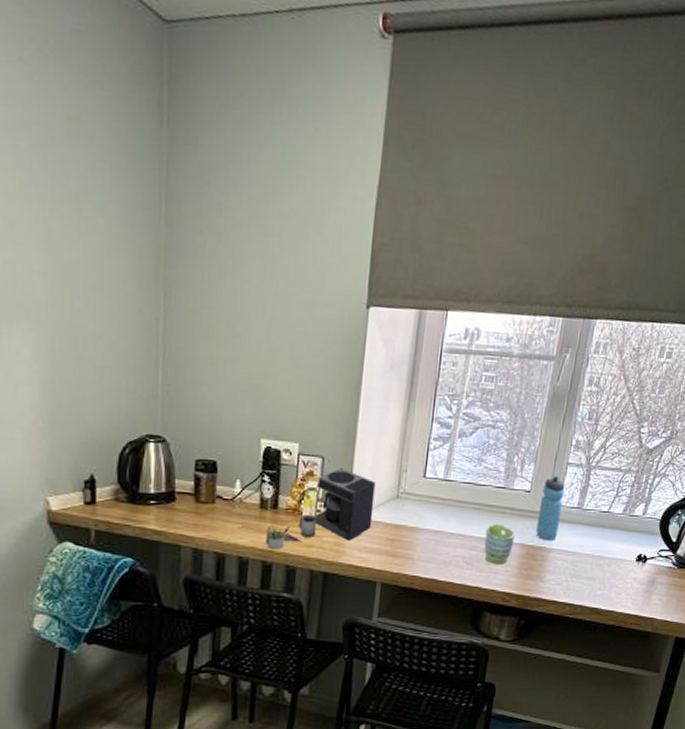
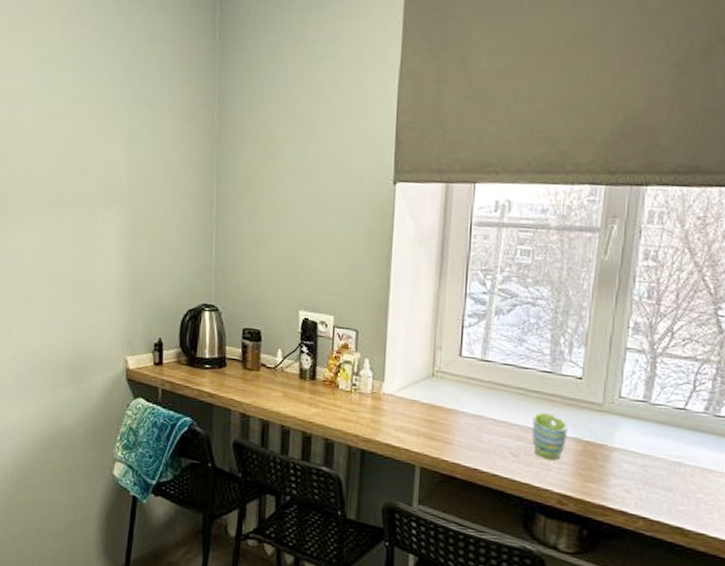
coffee maker: present [266,468,376,549] -> none [305,342,410,421]
water bottle: present [536,476,565,540] -> none [593,362,625,438]

